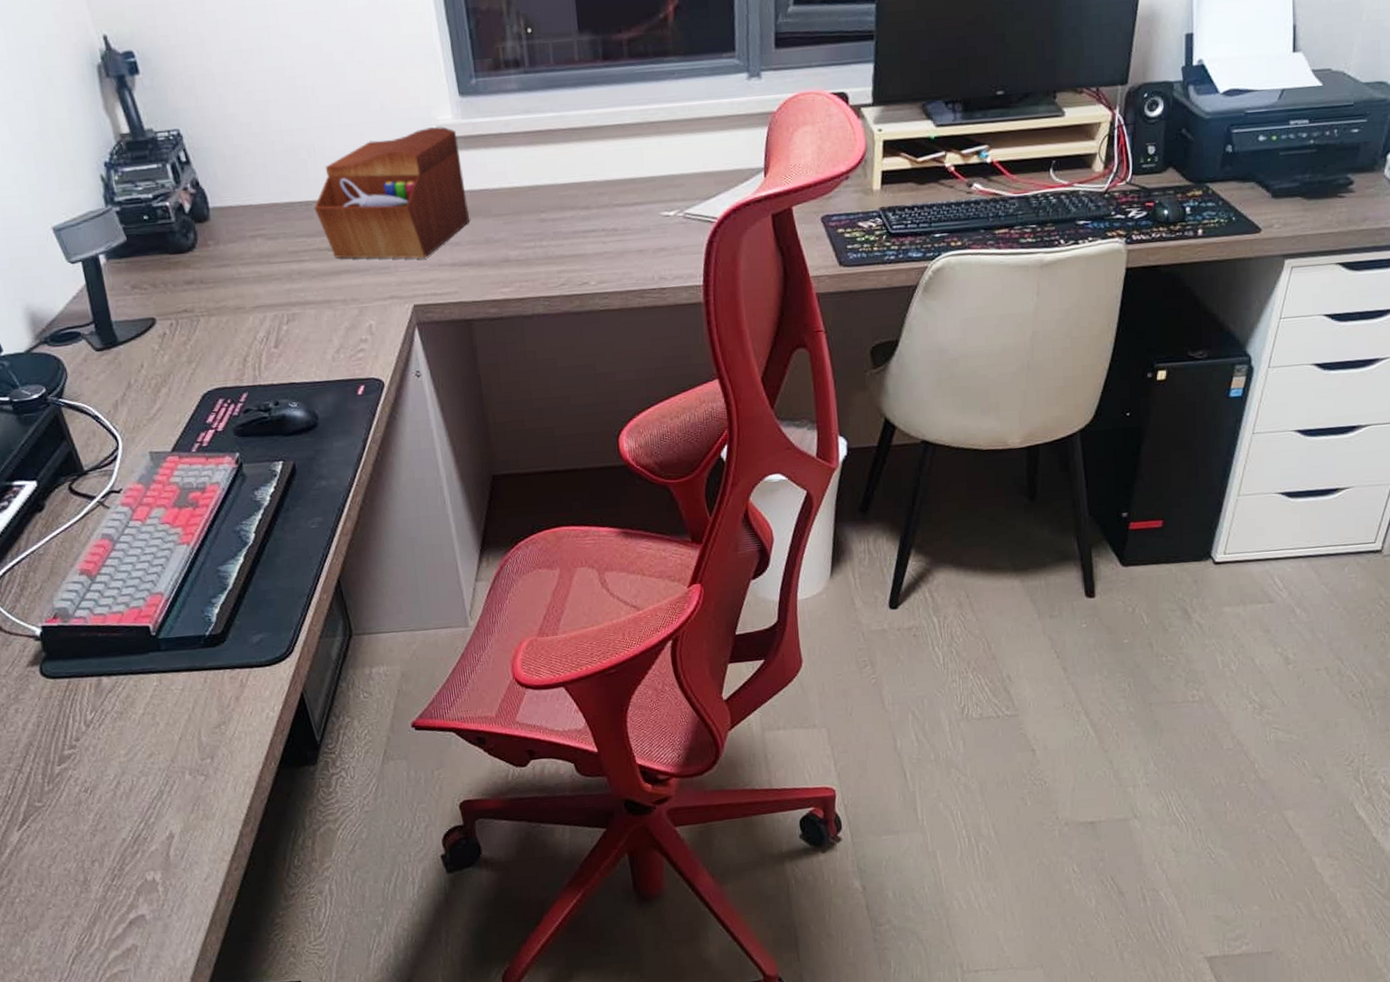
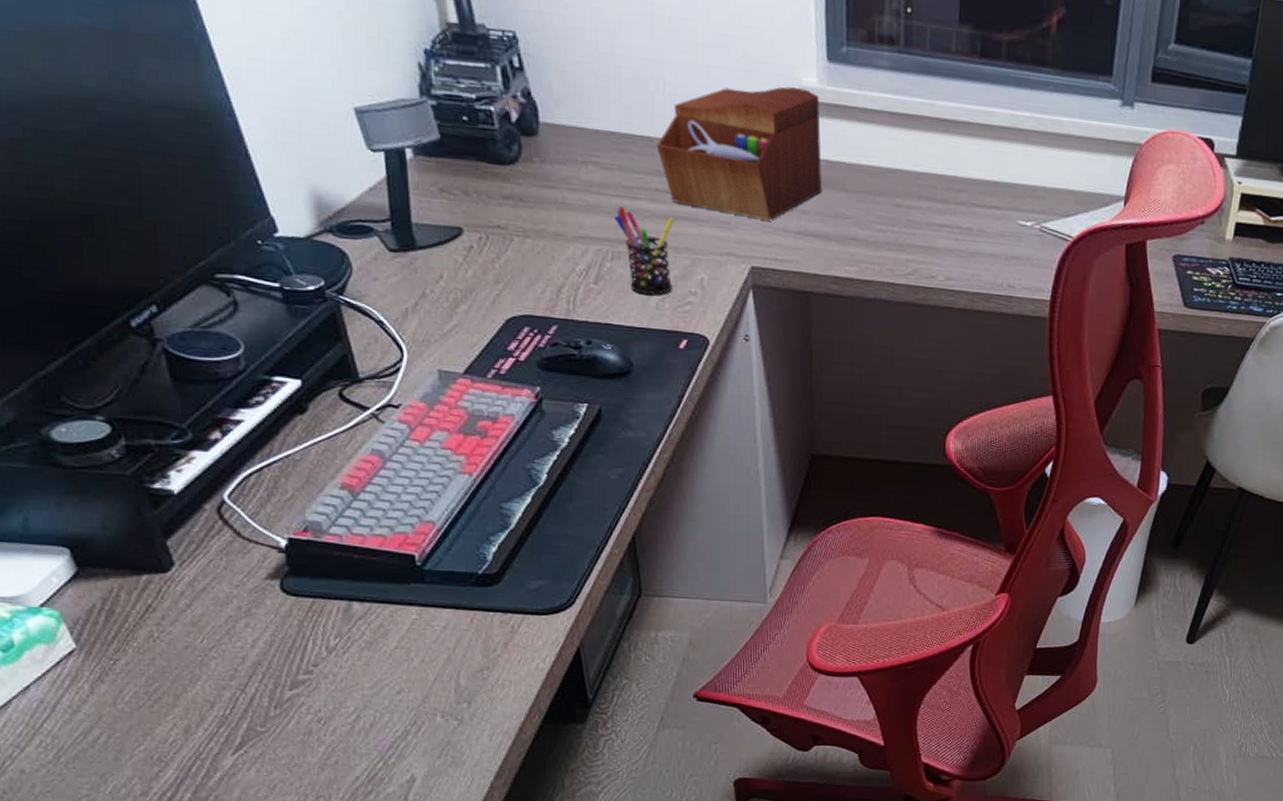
pen holder: none [285,271,344,349] -> present [614,206,674,295]

